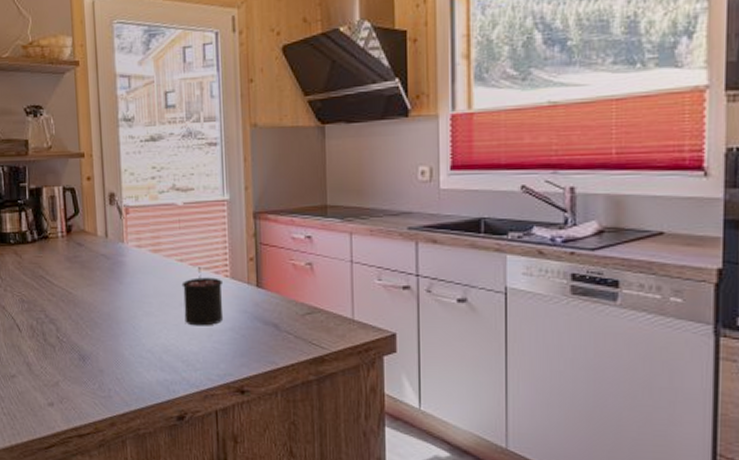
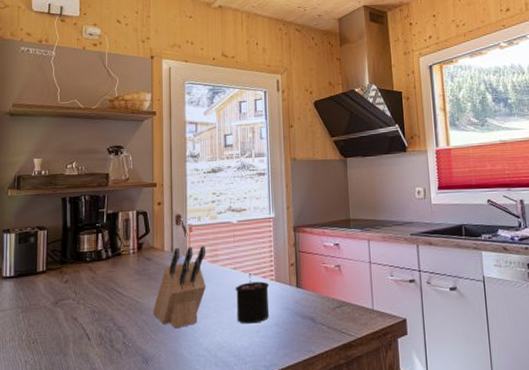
knife block: none [88,232,147,326] -> present [153,246,206,329]

